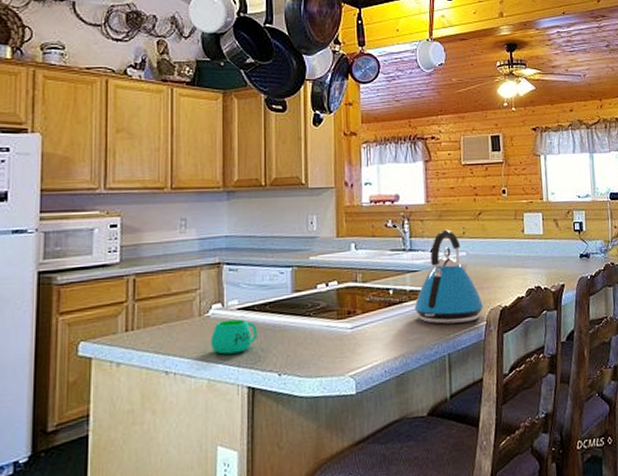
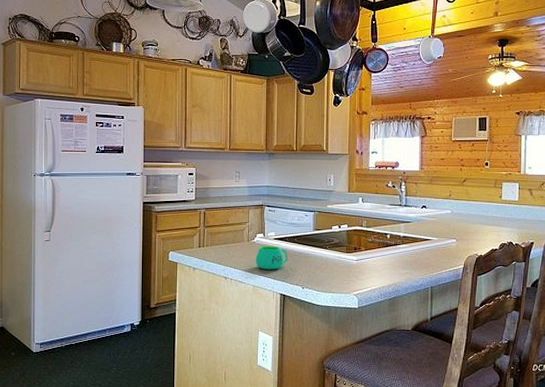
kettle: present [414,229,484,324] -> none [406,191,463,264]

